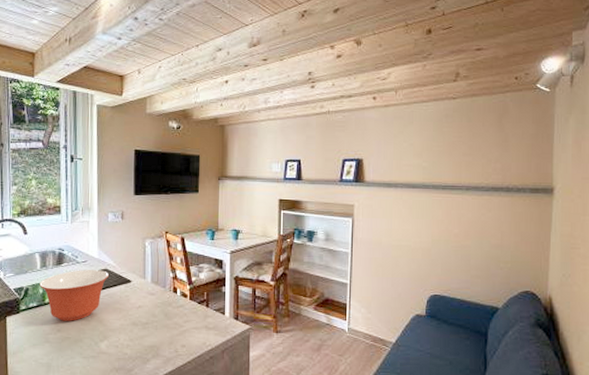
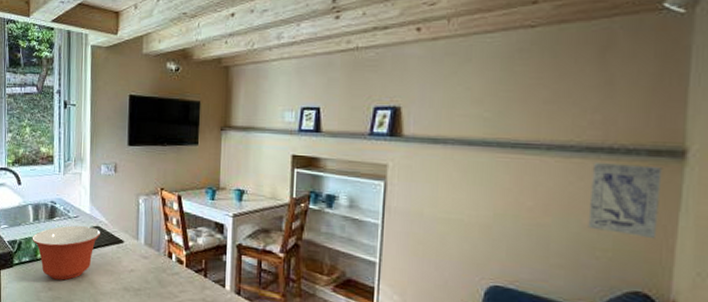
wall art: none [494,199,540,253] -> present [587,163,663,240]

